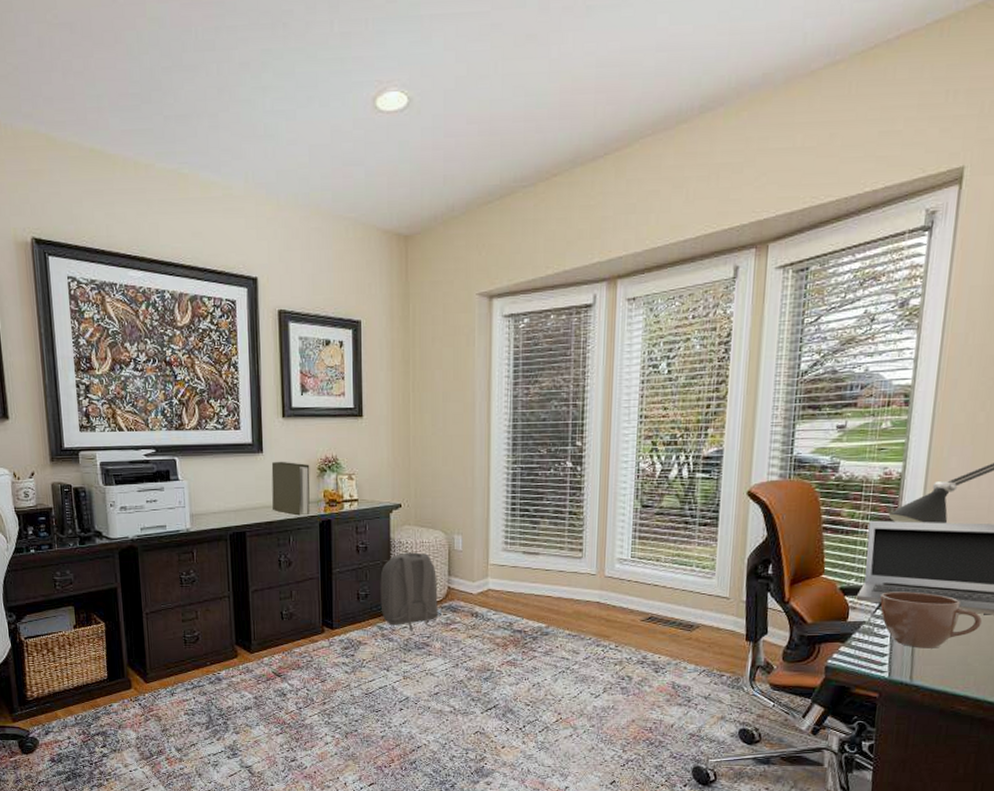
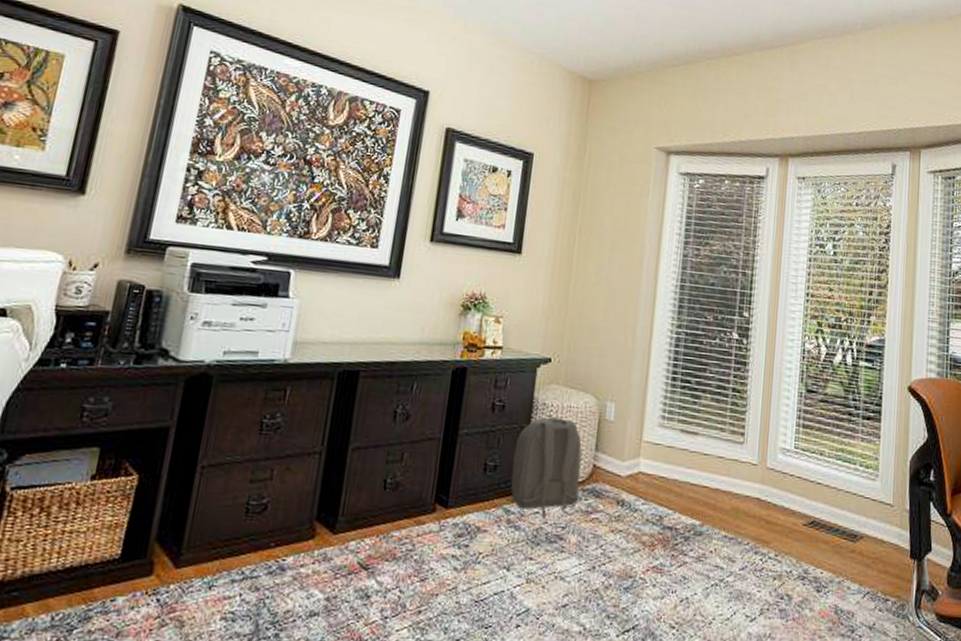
binder: present [271,461,310,516] -> none [399,291,453,359]

